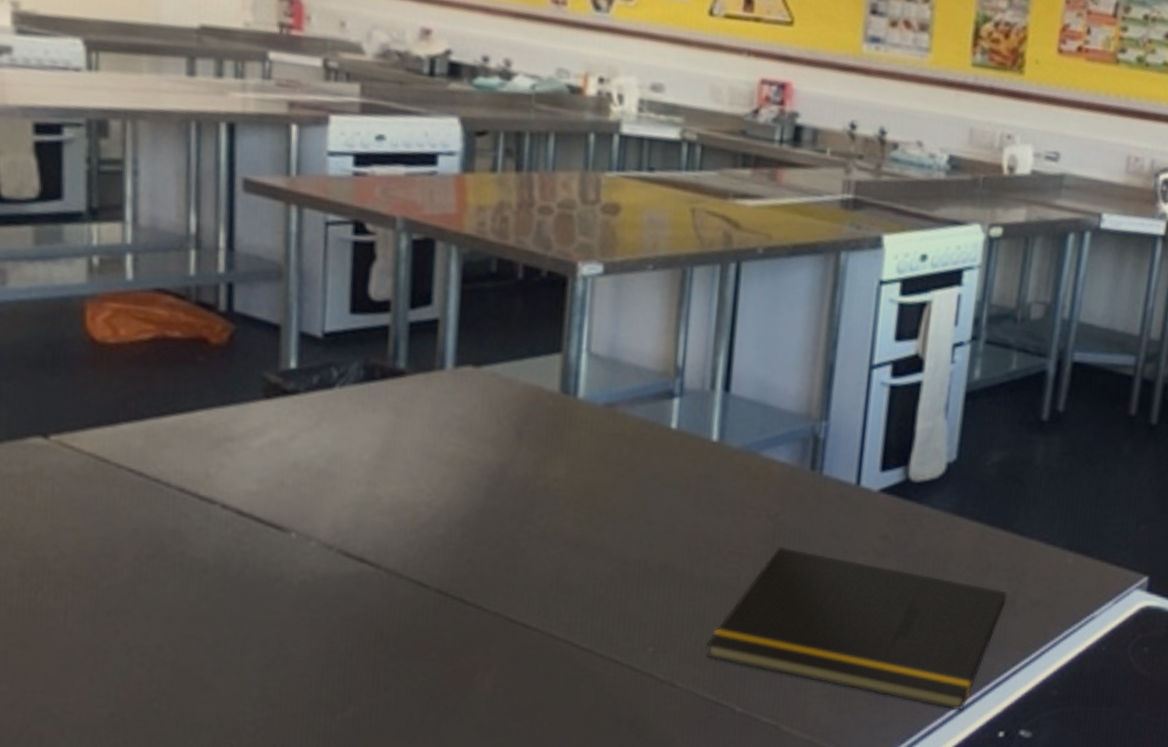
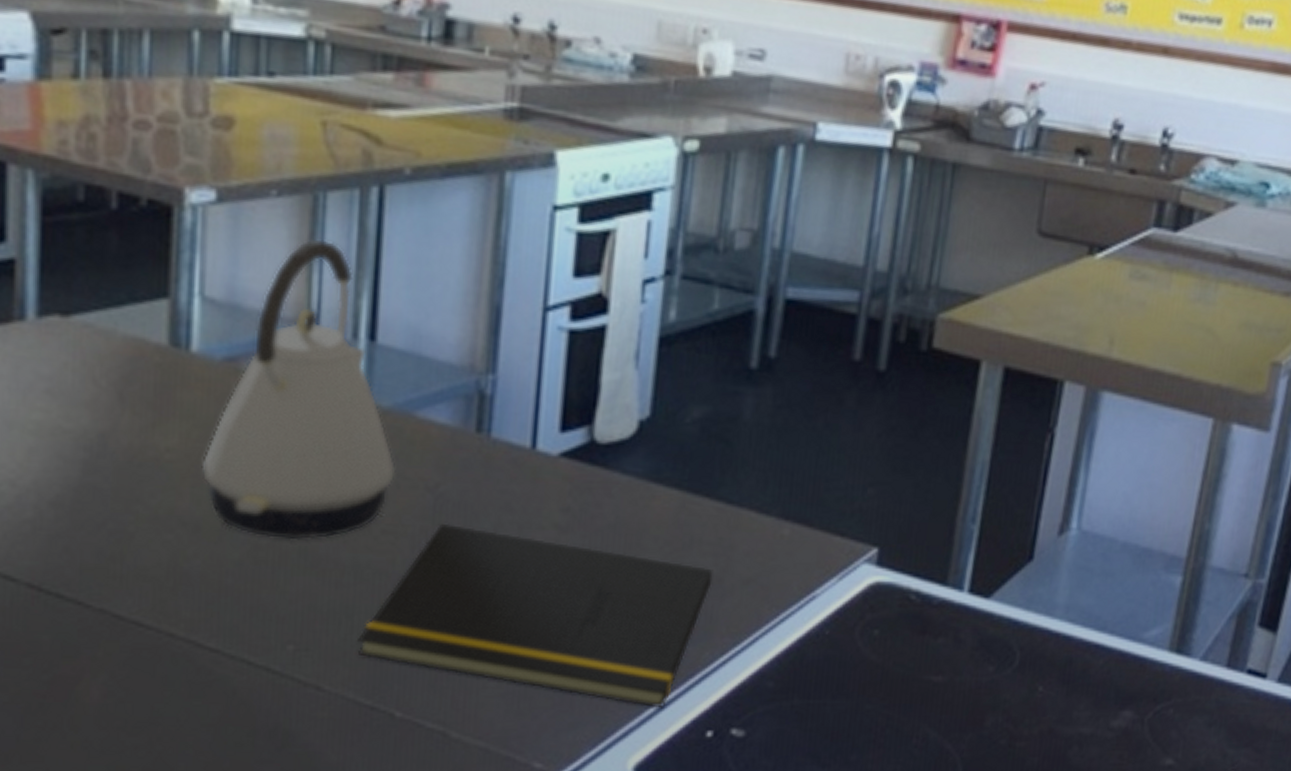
kettle: none [582,305,743,559] -> present [201,238,396,541]

